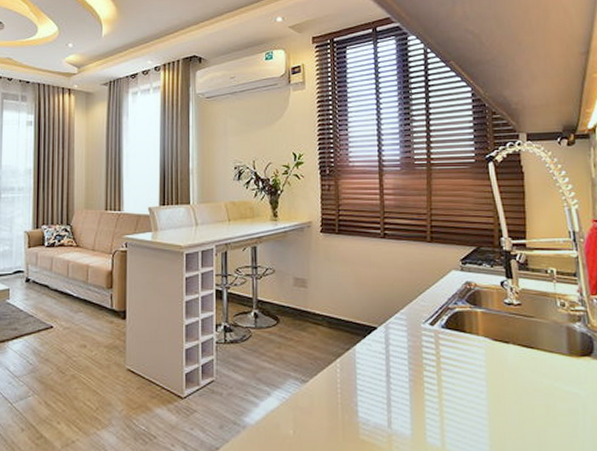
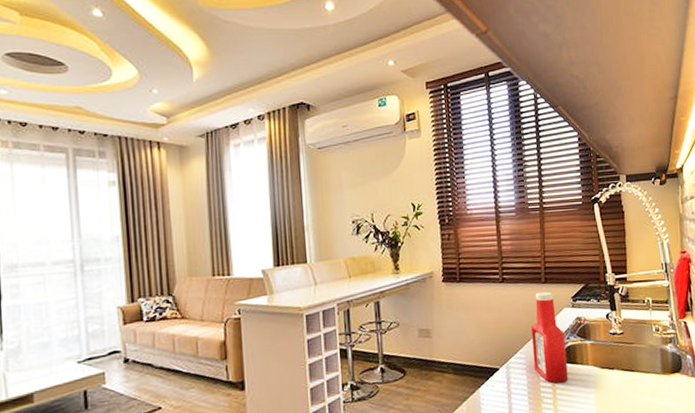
ketchup bottle: none [413,251,455,351] -> present [530,291,568,383]

